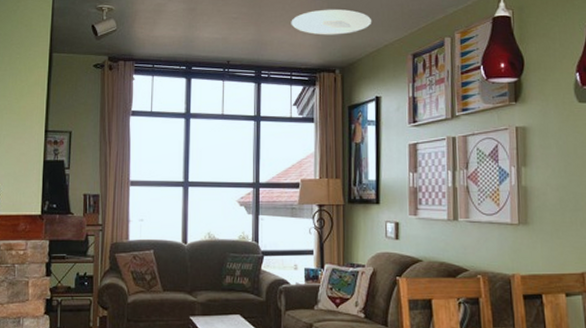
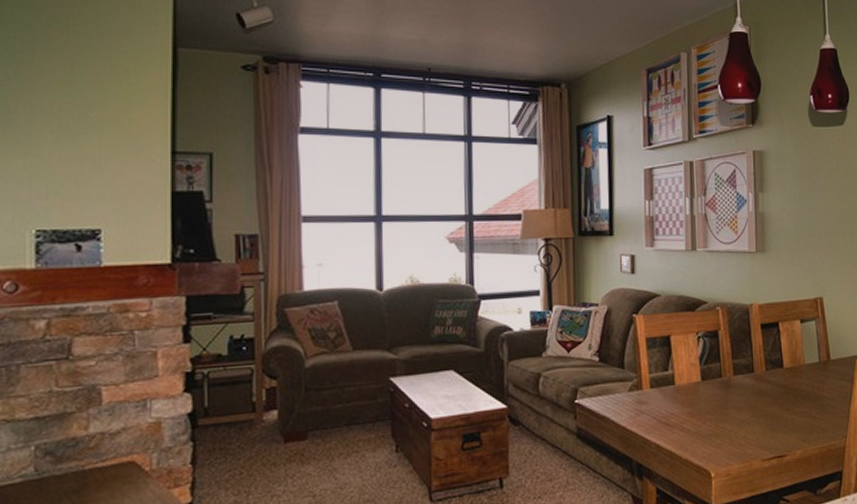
ceiling light: present [291,9,372,35] -> none [506,12,602,43]

